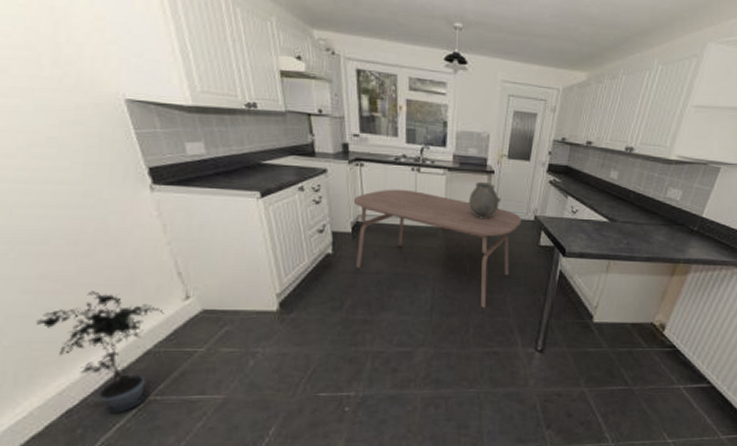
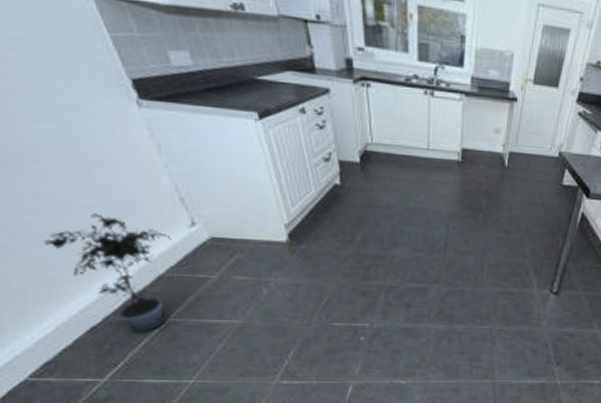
dining table: present [353,189,522,308] -> none [360,114,545,248]
ceramic pot: present [468,181,501,218] -> none [486,109,523,152]

